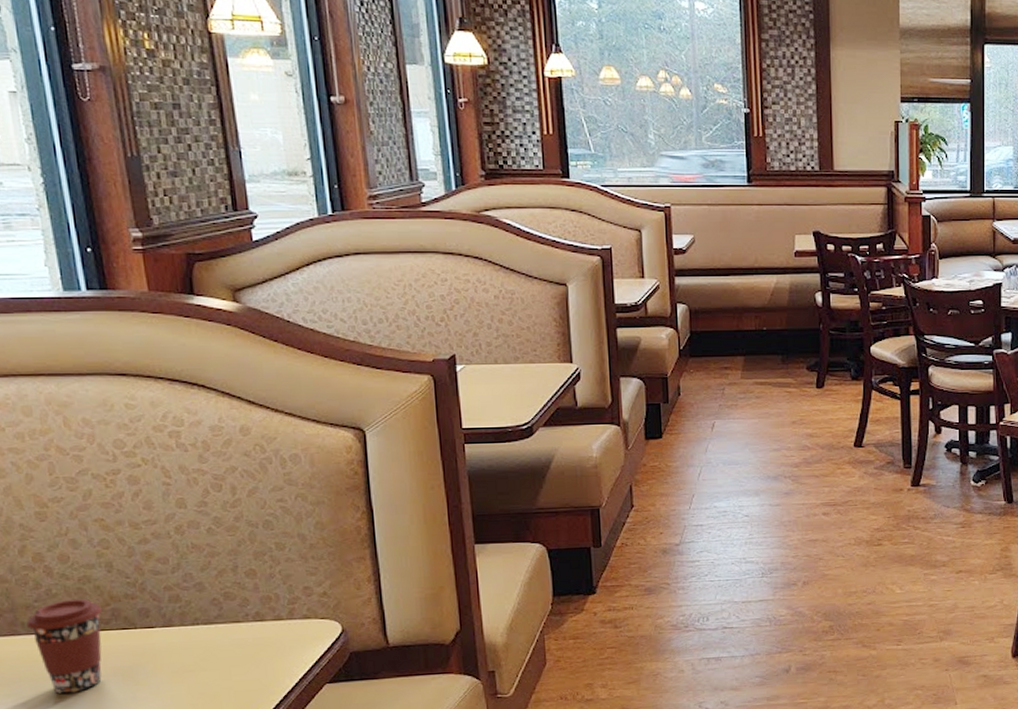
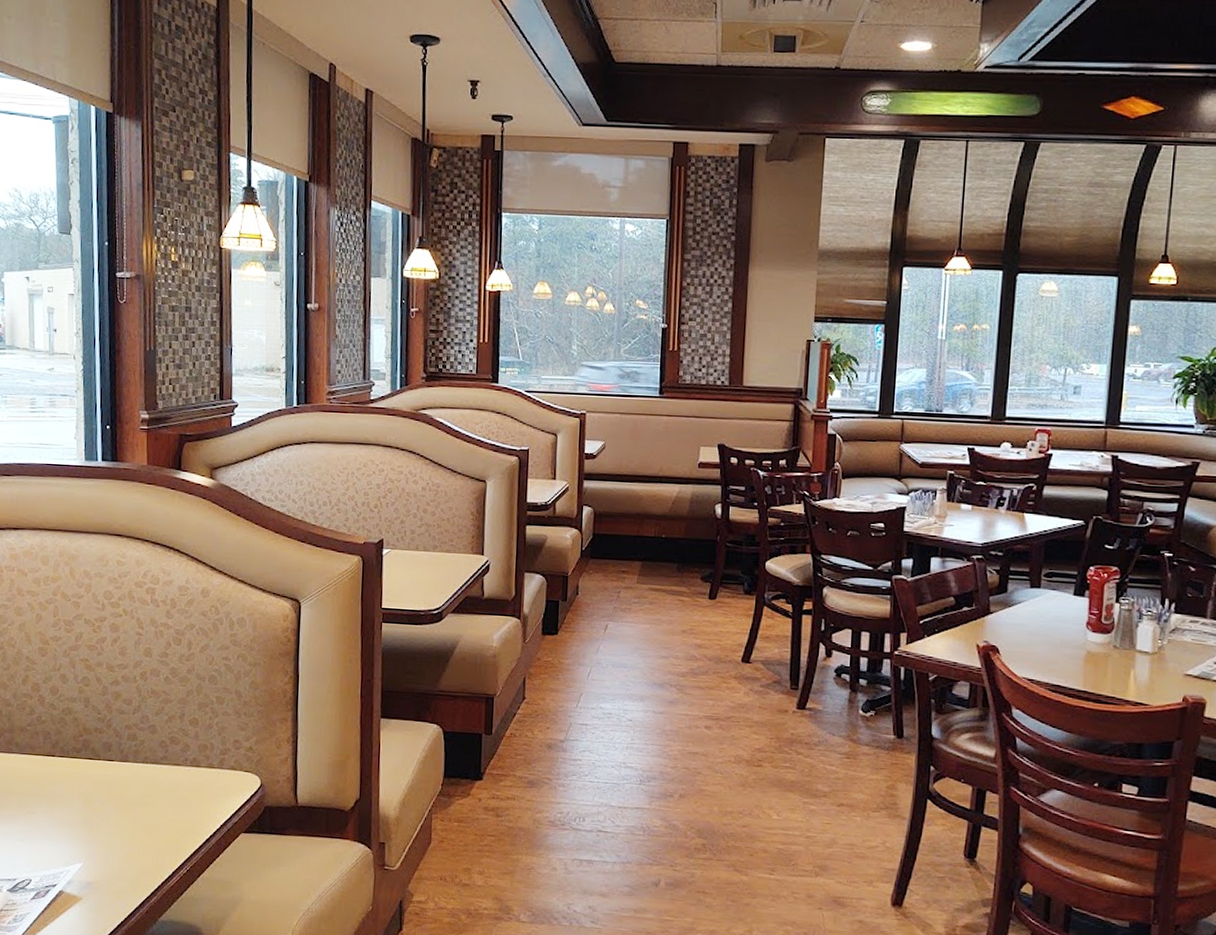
coffee cup: present [26,598,103,694] -> none [20,726,77,811]

